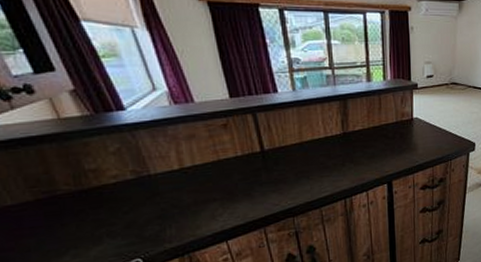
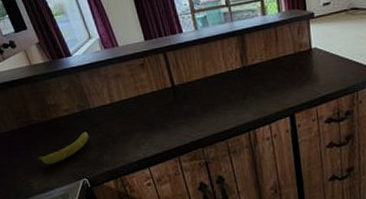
fruit: none [63,202,147,245] -> present [36,131,89,165]

